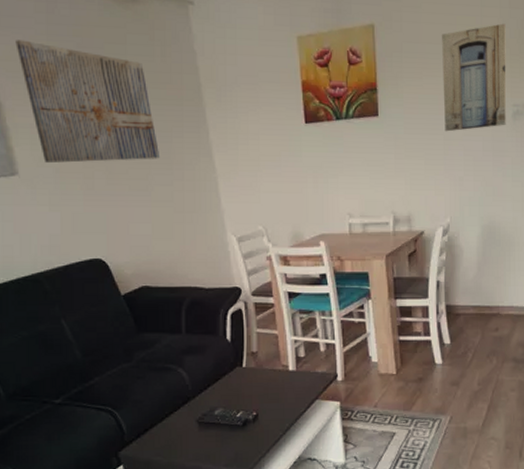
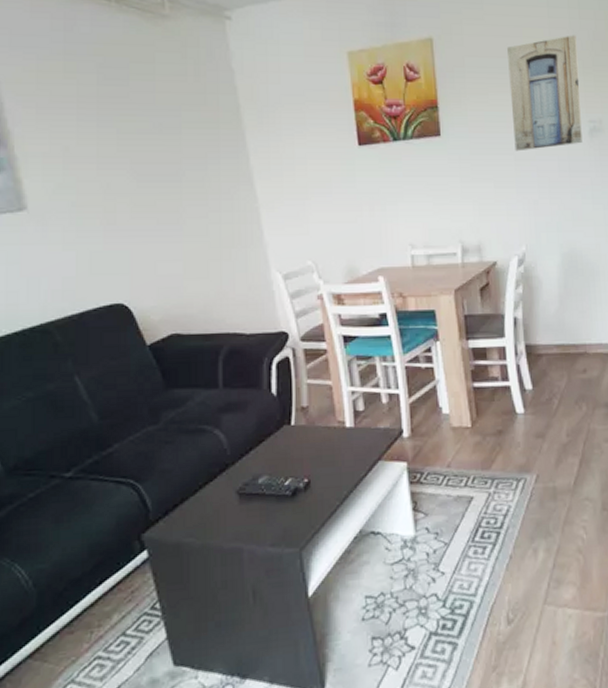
wall art: present [15,40,159,164] -> none [27,60,192,197]

